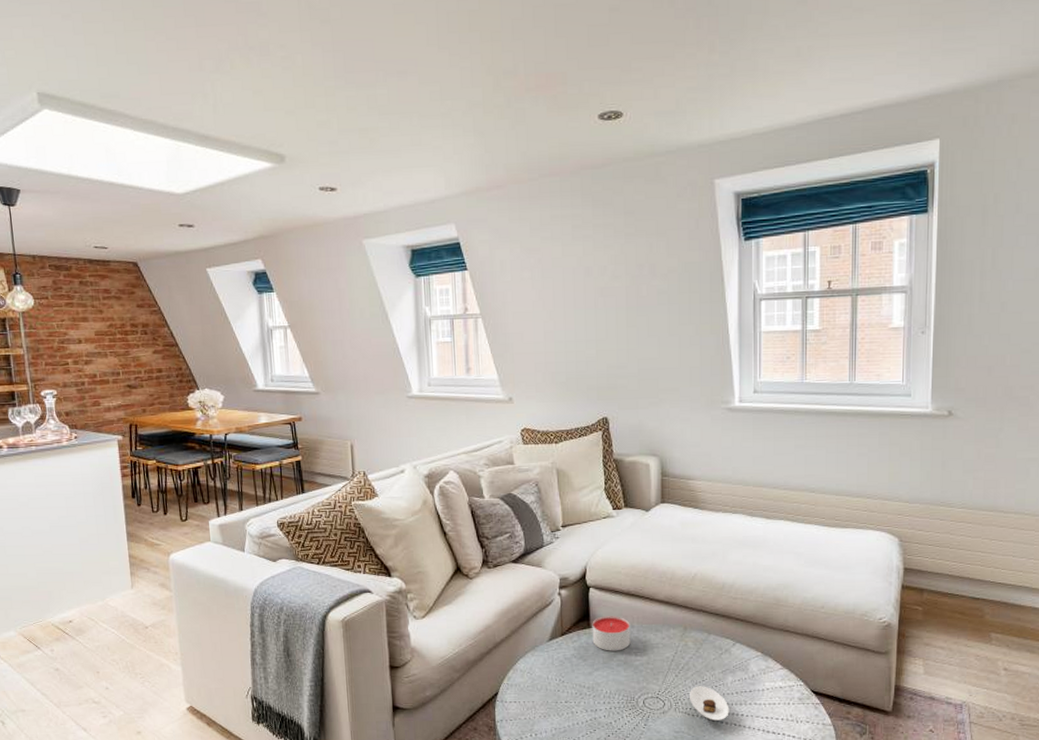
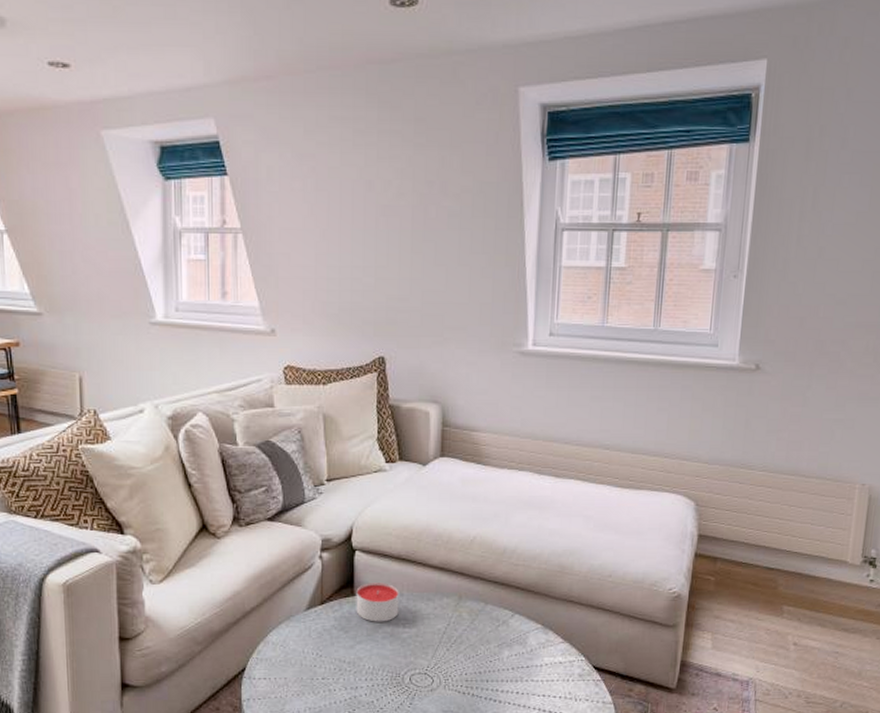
saucer: present [690,686,729,721] -> none [461,661,504,699]

